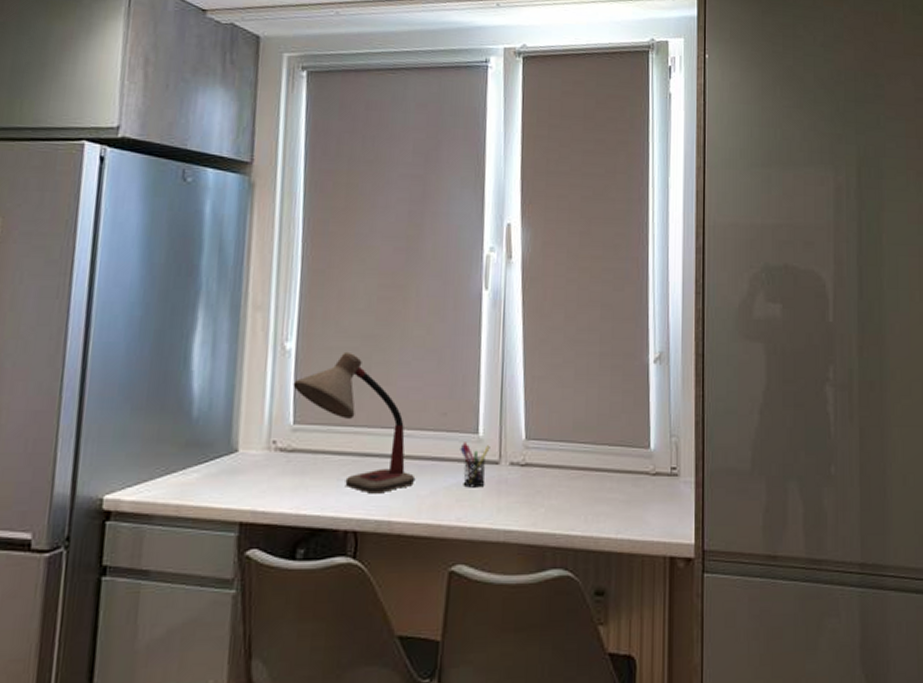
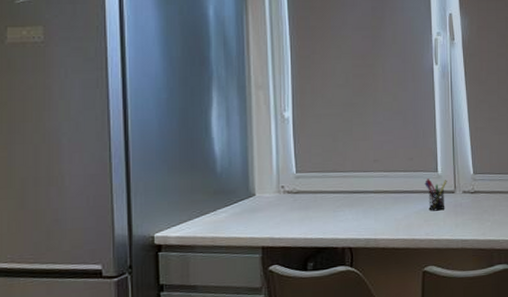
desk lamp: present [293,351,416,494] -> none [293,117,393,220]

